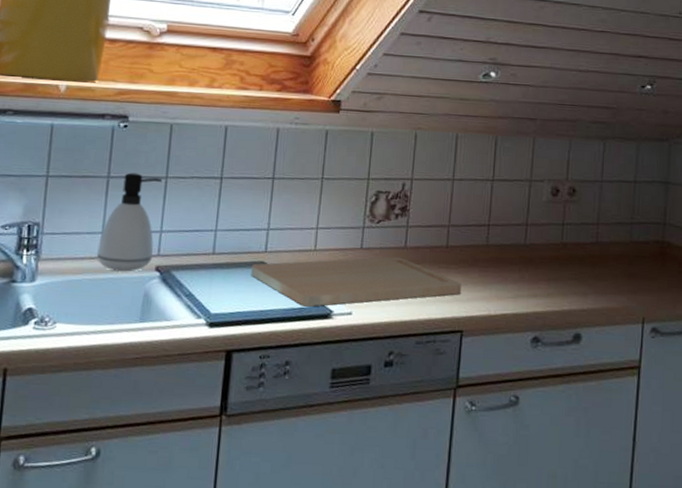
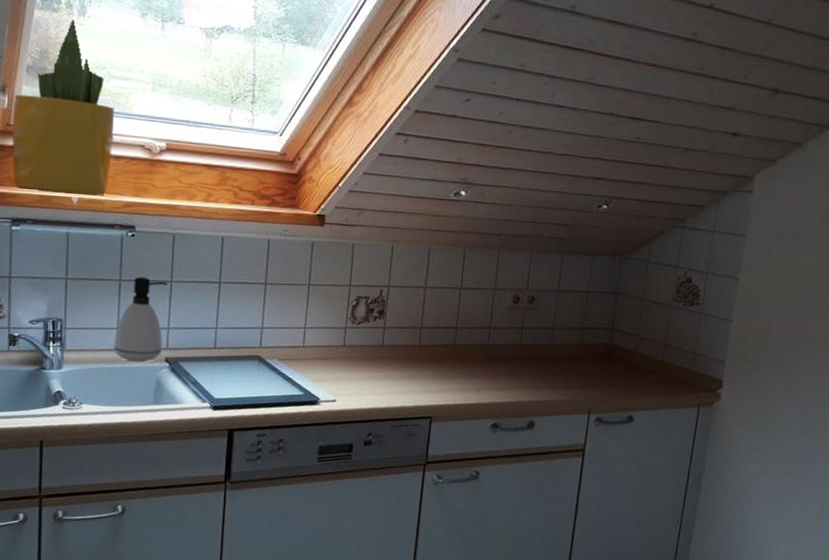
cutting board: present [251,256,461,307] -> none [248,353,431,395]

